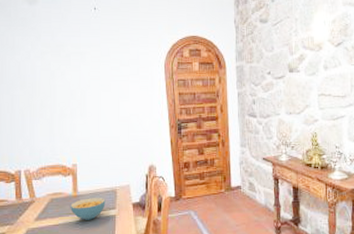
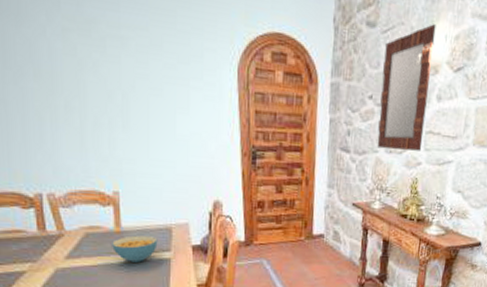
home mirror: none [276,14,317,112] -> present [377,24,436,151]

